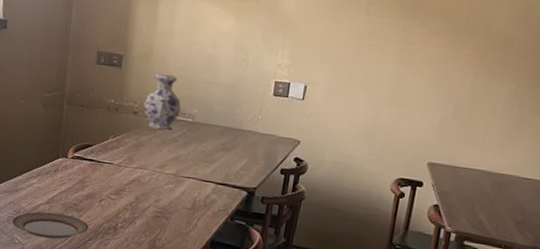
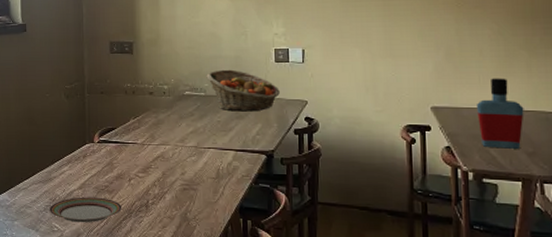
vase: present [144,74,182,130] -> none [159,55,193,105]
fruit basket: none [197,96,273,145] -> present [206,69,280,112]
bottle: none [471,140,523,216] -> present [477,78,524,149]

